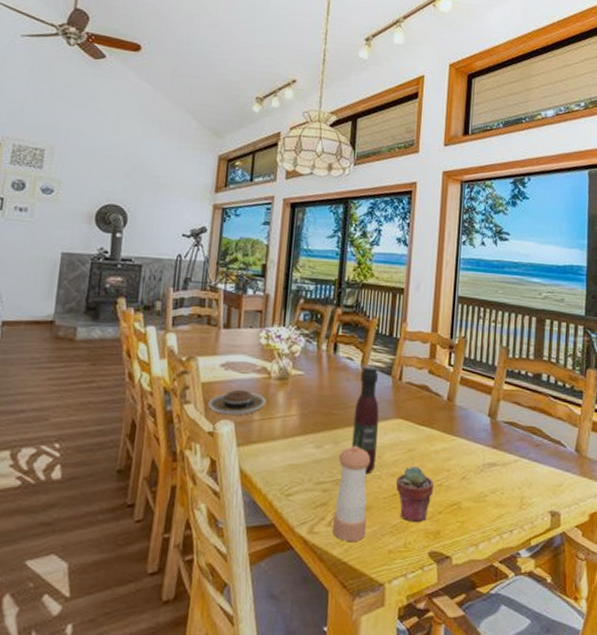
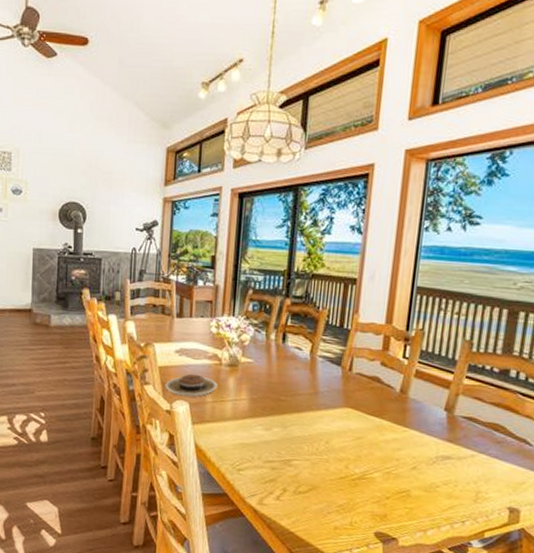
pepper shaker: present [333,445,371,541] -> none [281,430,319,516]
wine bottle: present [351,366,379,474] -> none [299,356,328,458]
potted succulent: present [395,466,435,523] -> none [343,453,383,505]

